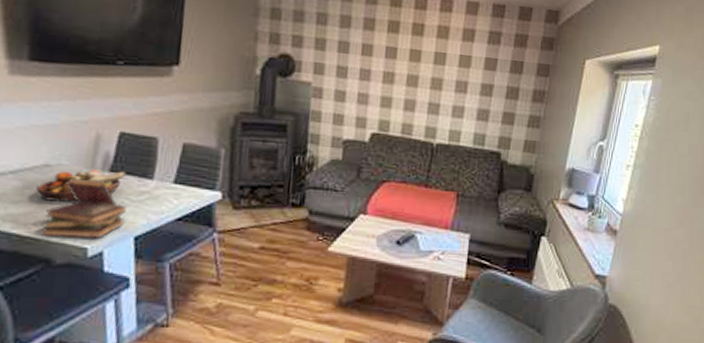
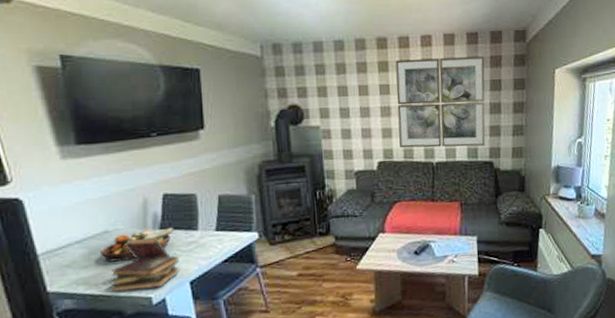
wall art: none [397,22,509,134] -> present [395,56,486,148]

